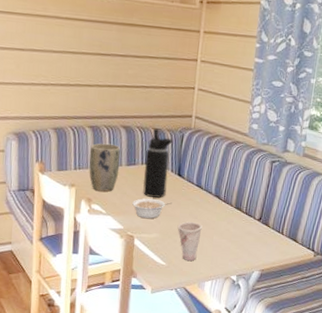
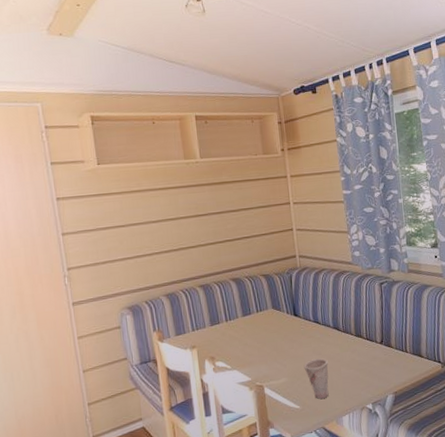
plant pot: present [89,143,121,192] -> none [204,298,237,348]
legume: present [132,198,172,219] -> none [255,343,294,366]
water bottle: present [143,128,173,198] -> none [258,274,286,343]

